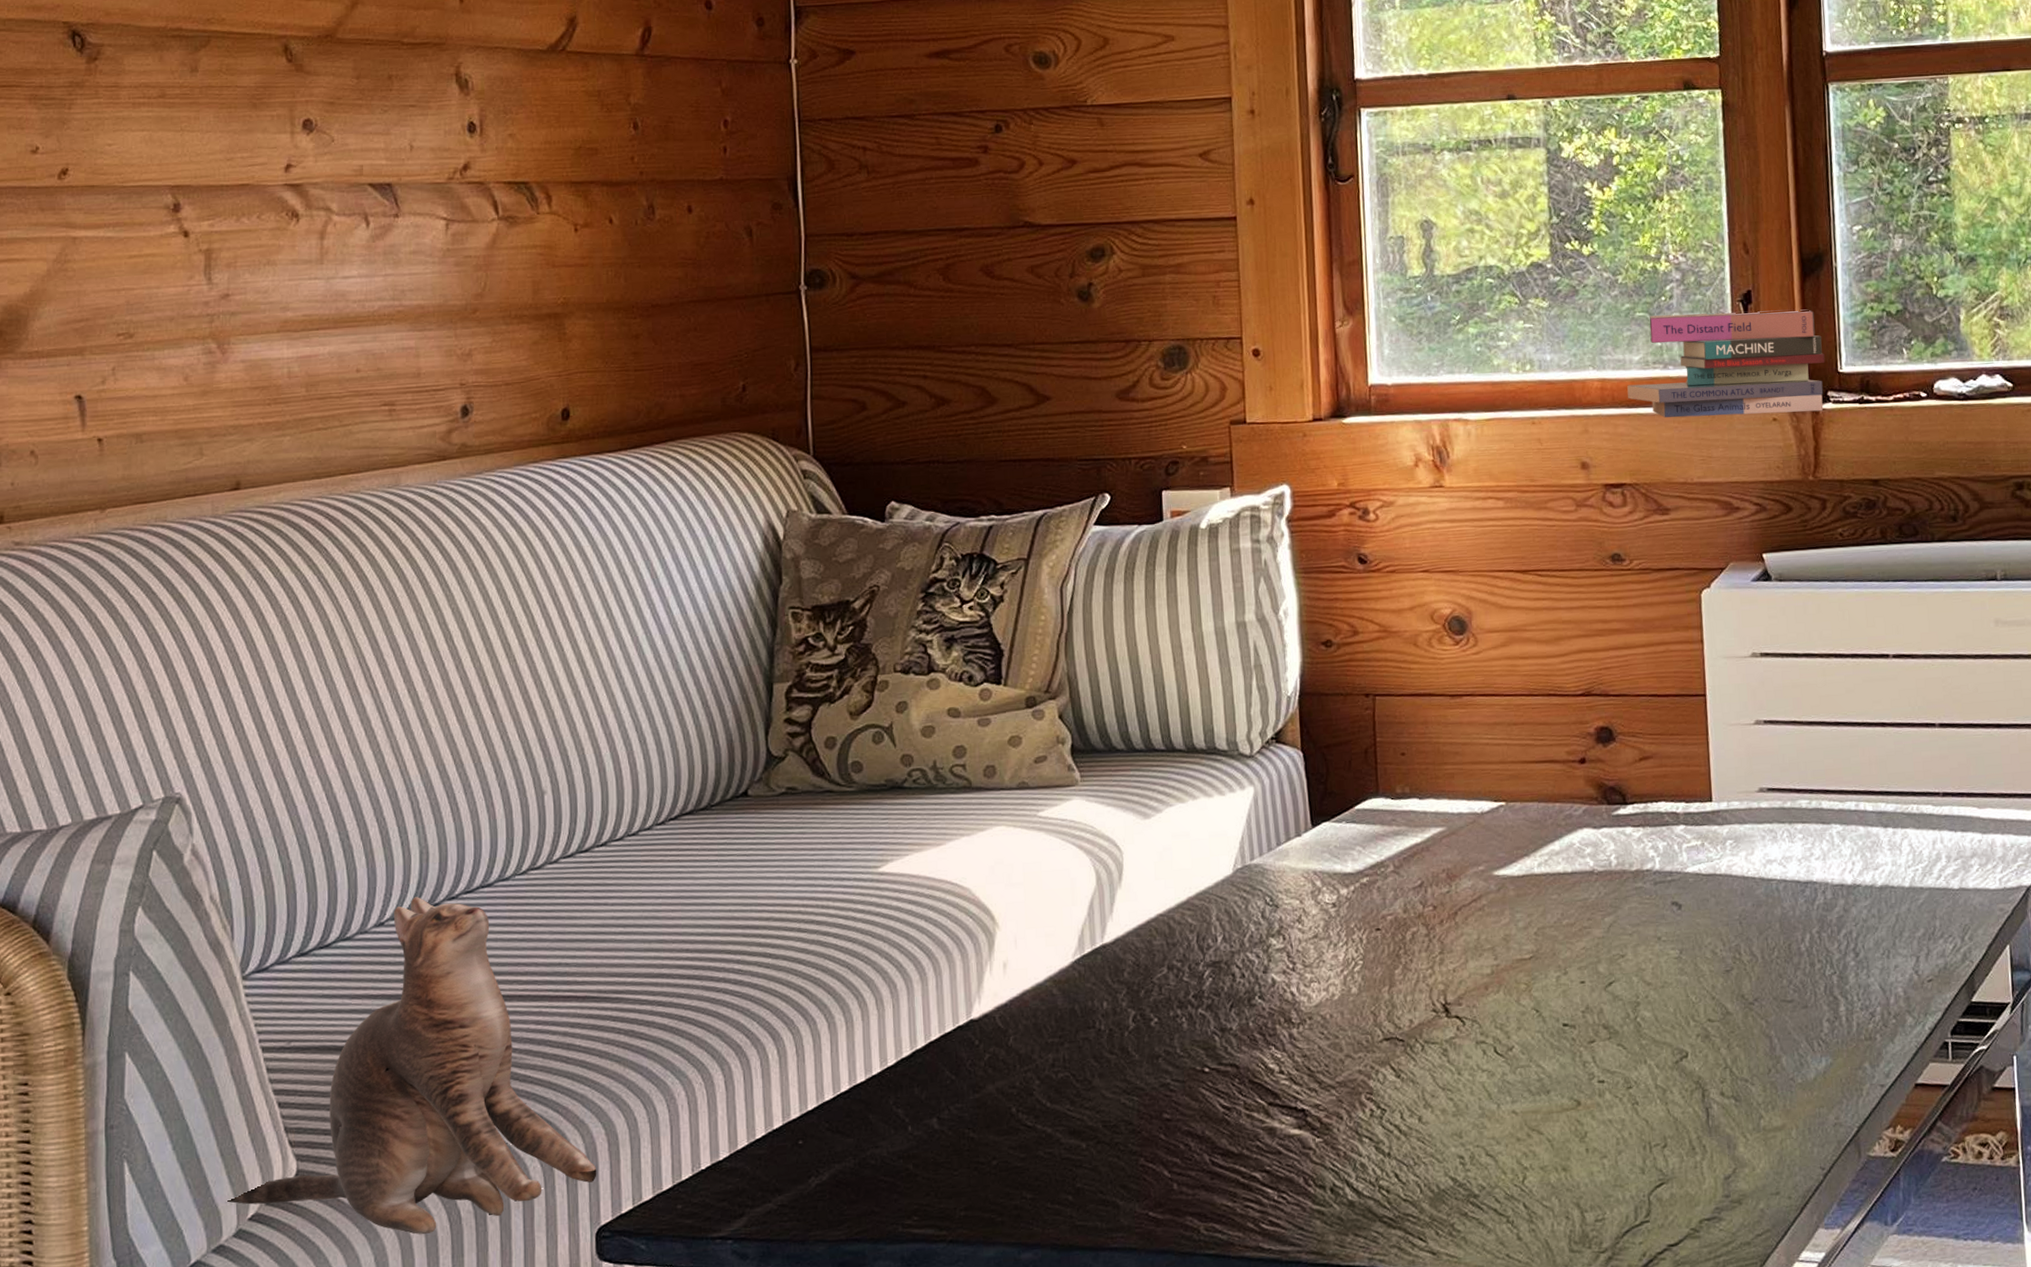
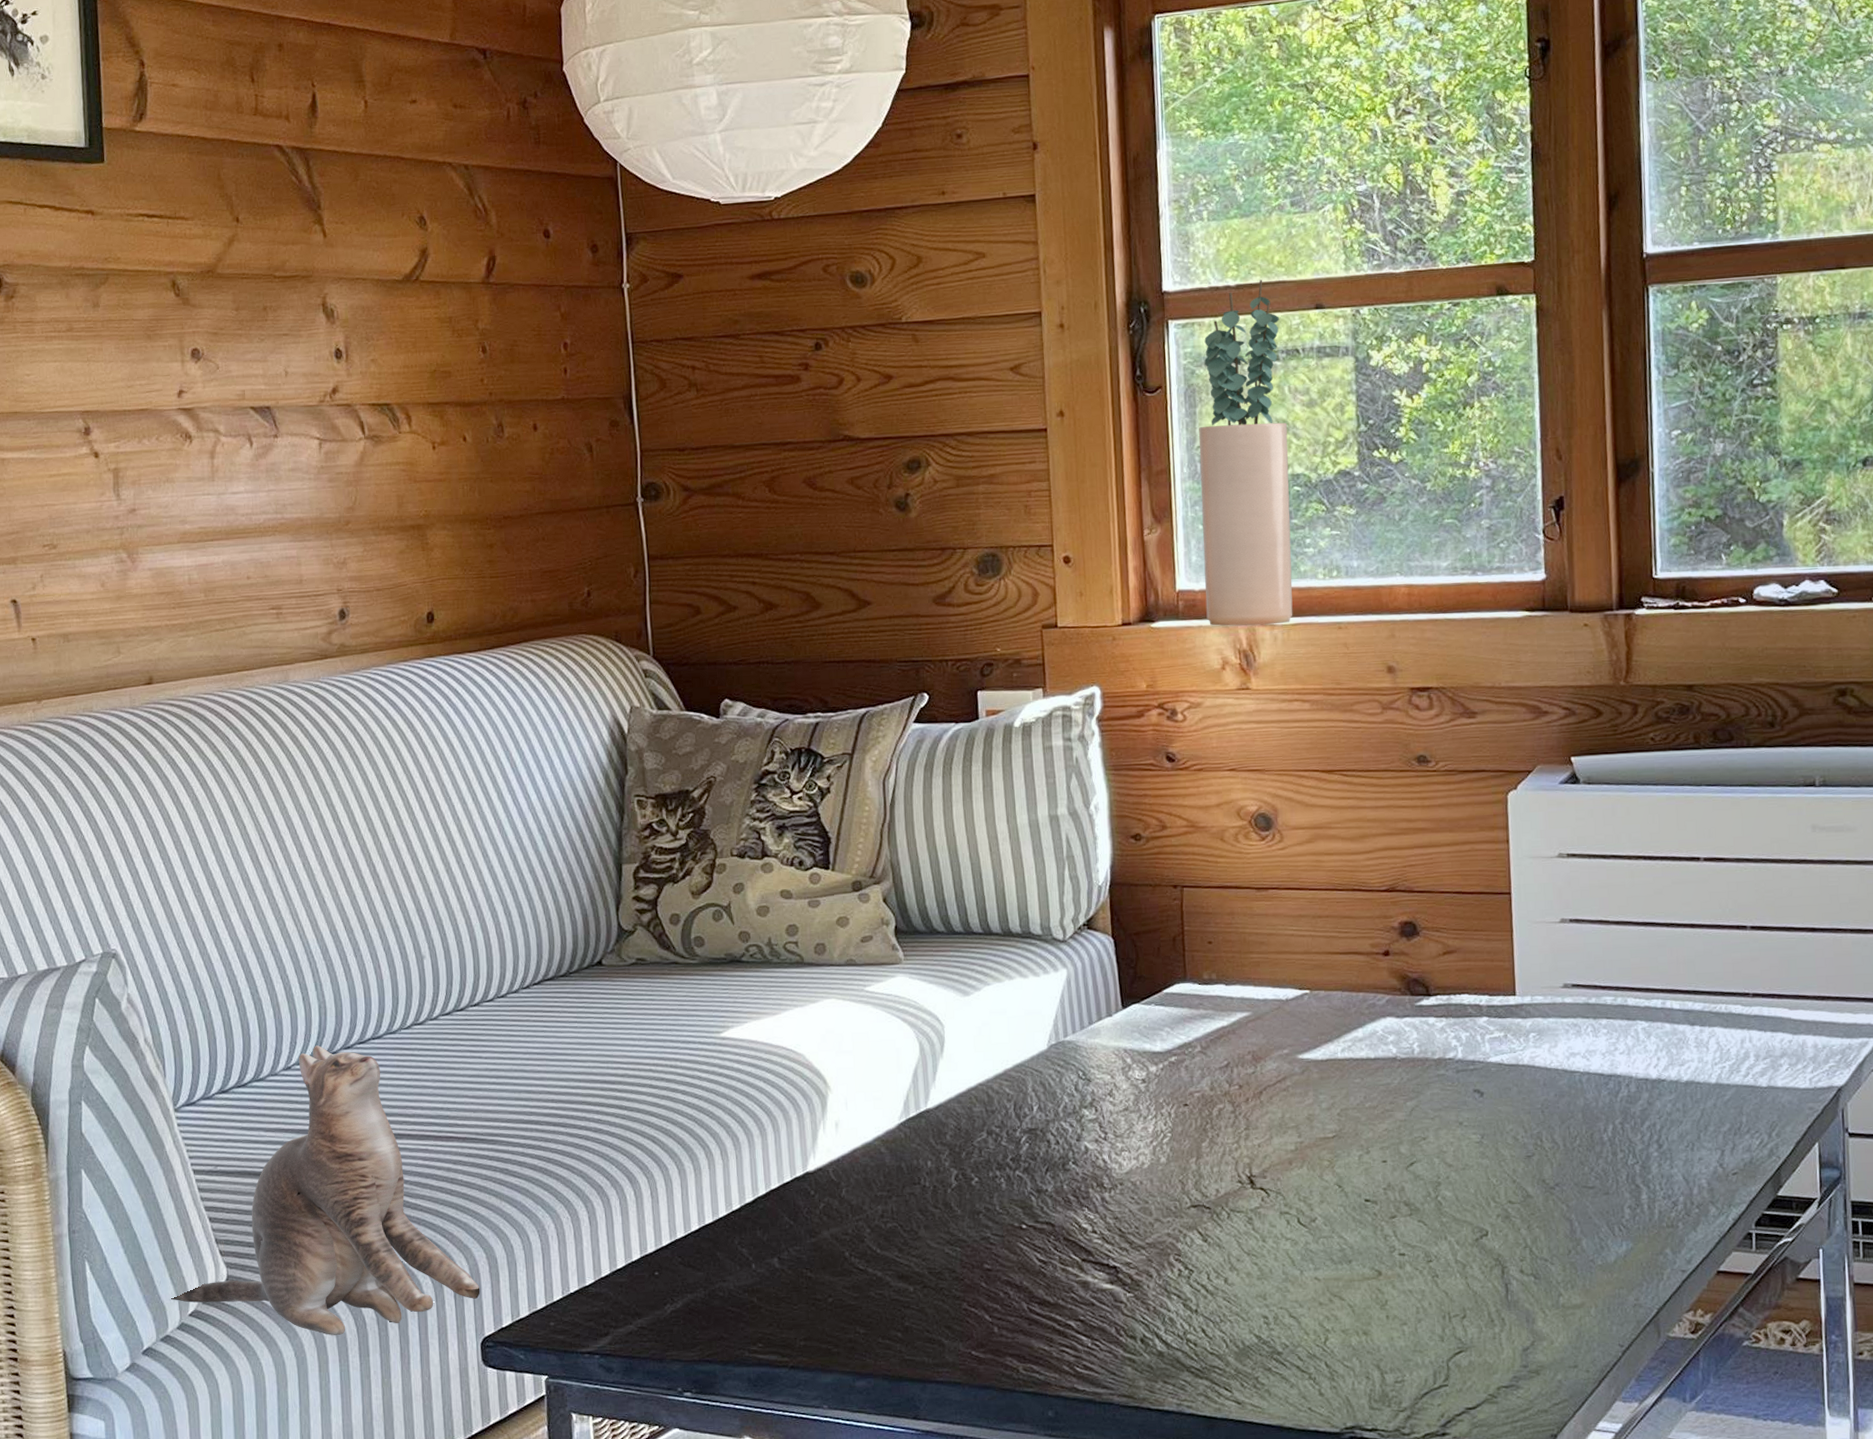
vase: none [1391,69,1487,422] -> present [1199,279,1293,626]
books: present [1627,309,1825,418] -> none [1435,515,1640,624]

